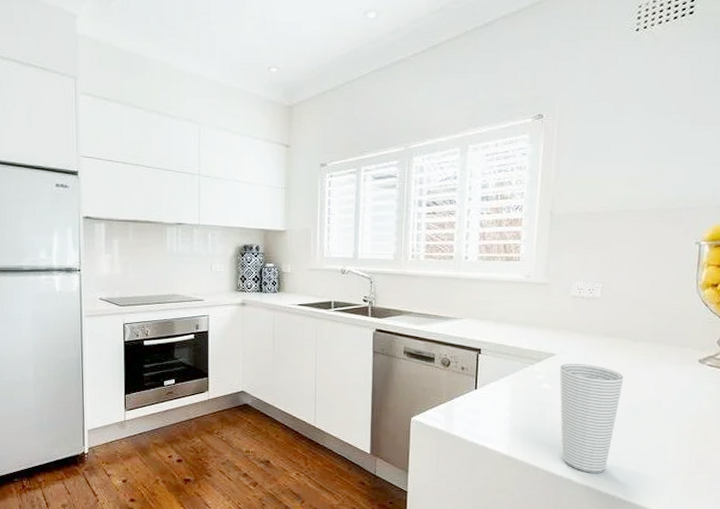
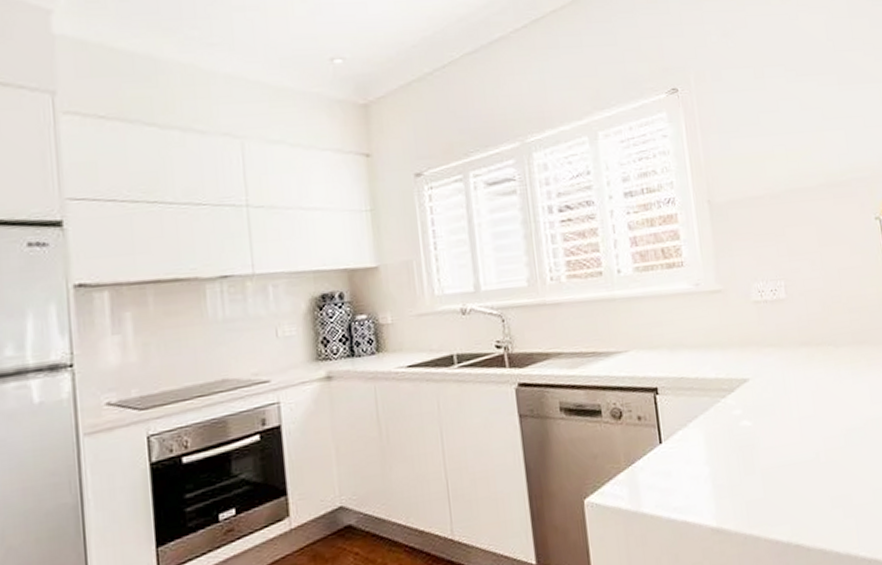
cup: present [559,364,624,473] -> none [757,385,839,530]

